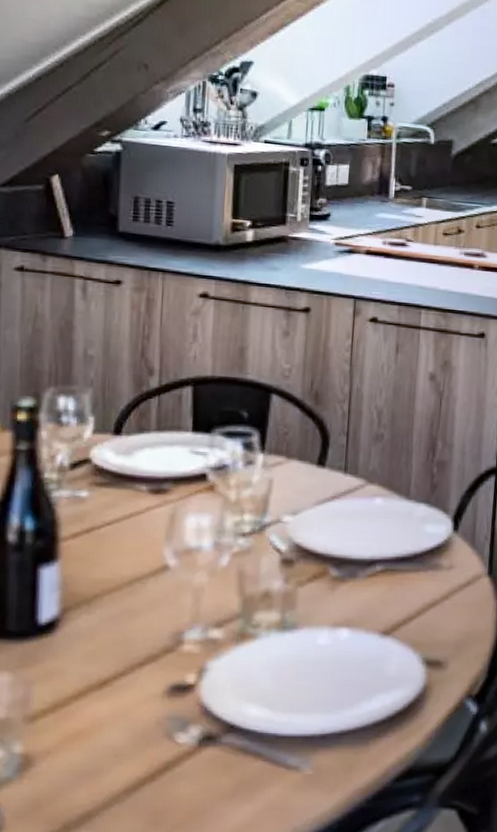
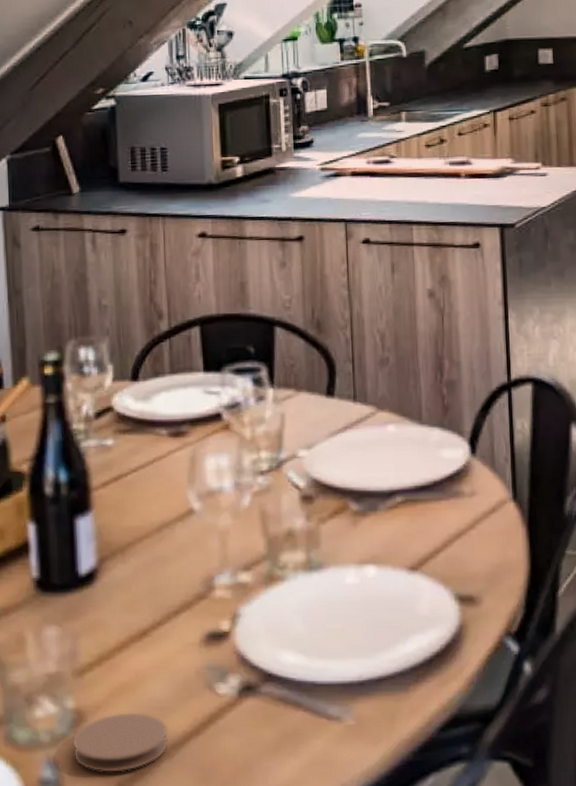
coaster: none [16,758,122,816] -> present [72,712,169,774]

